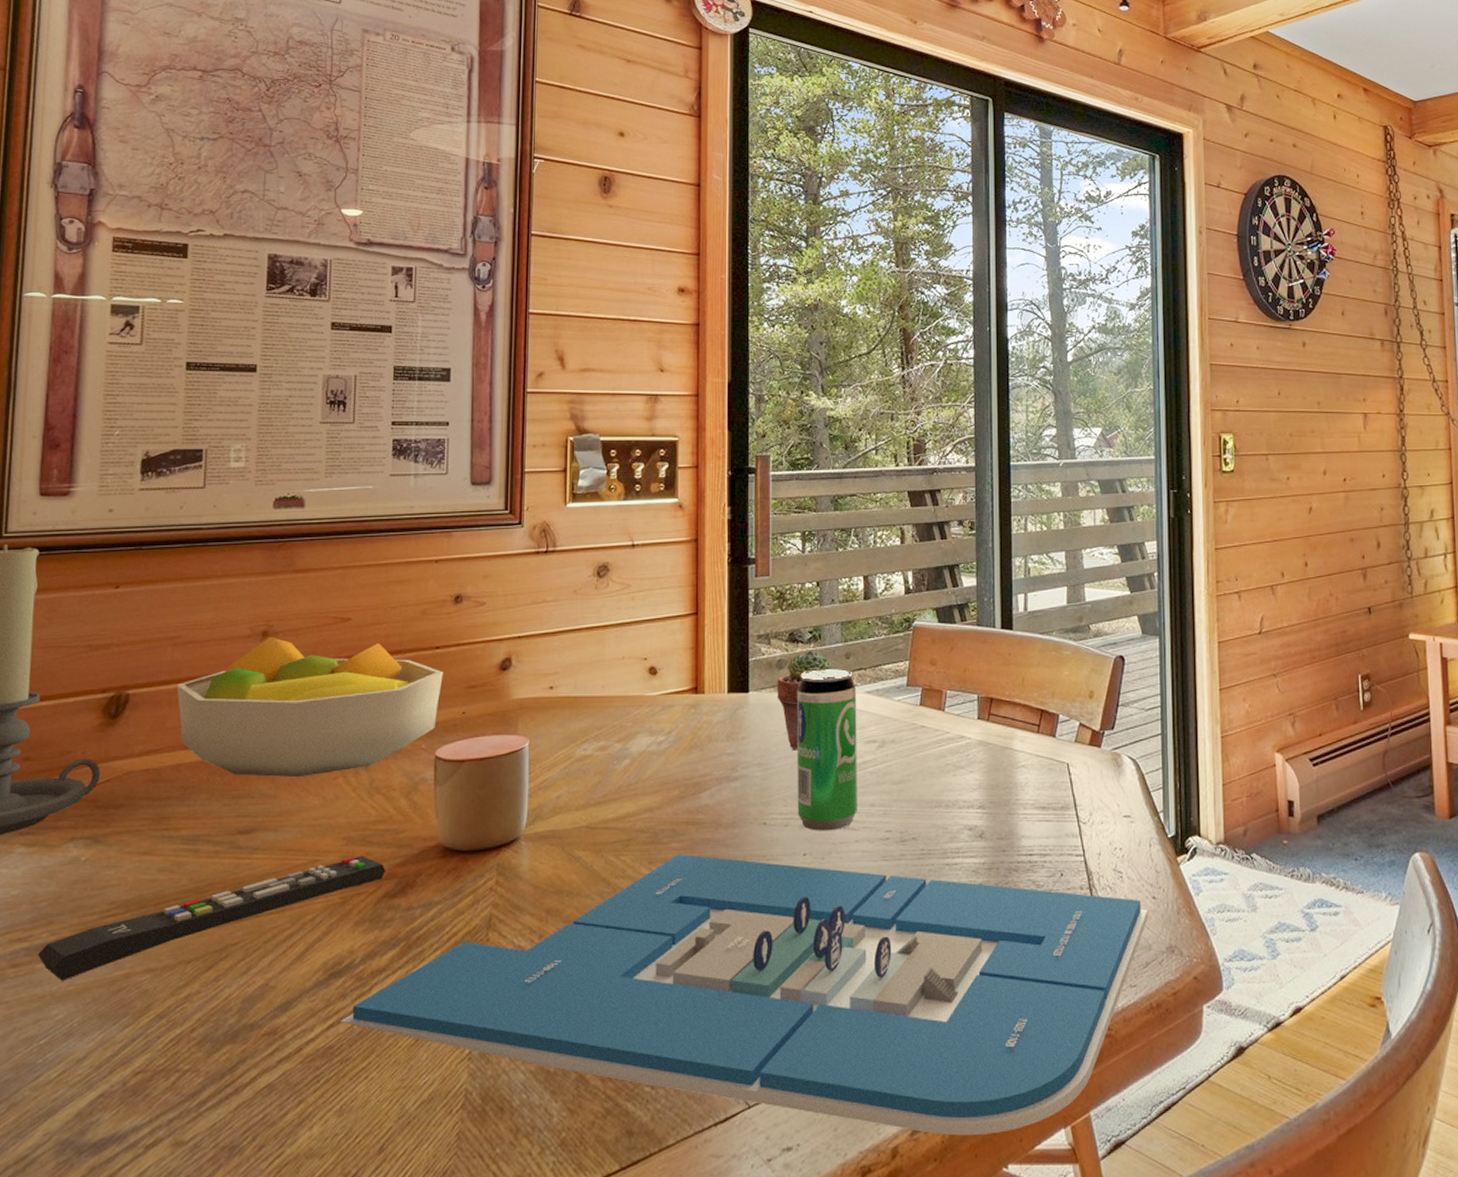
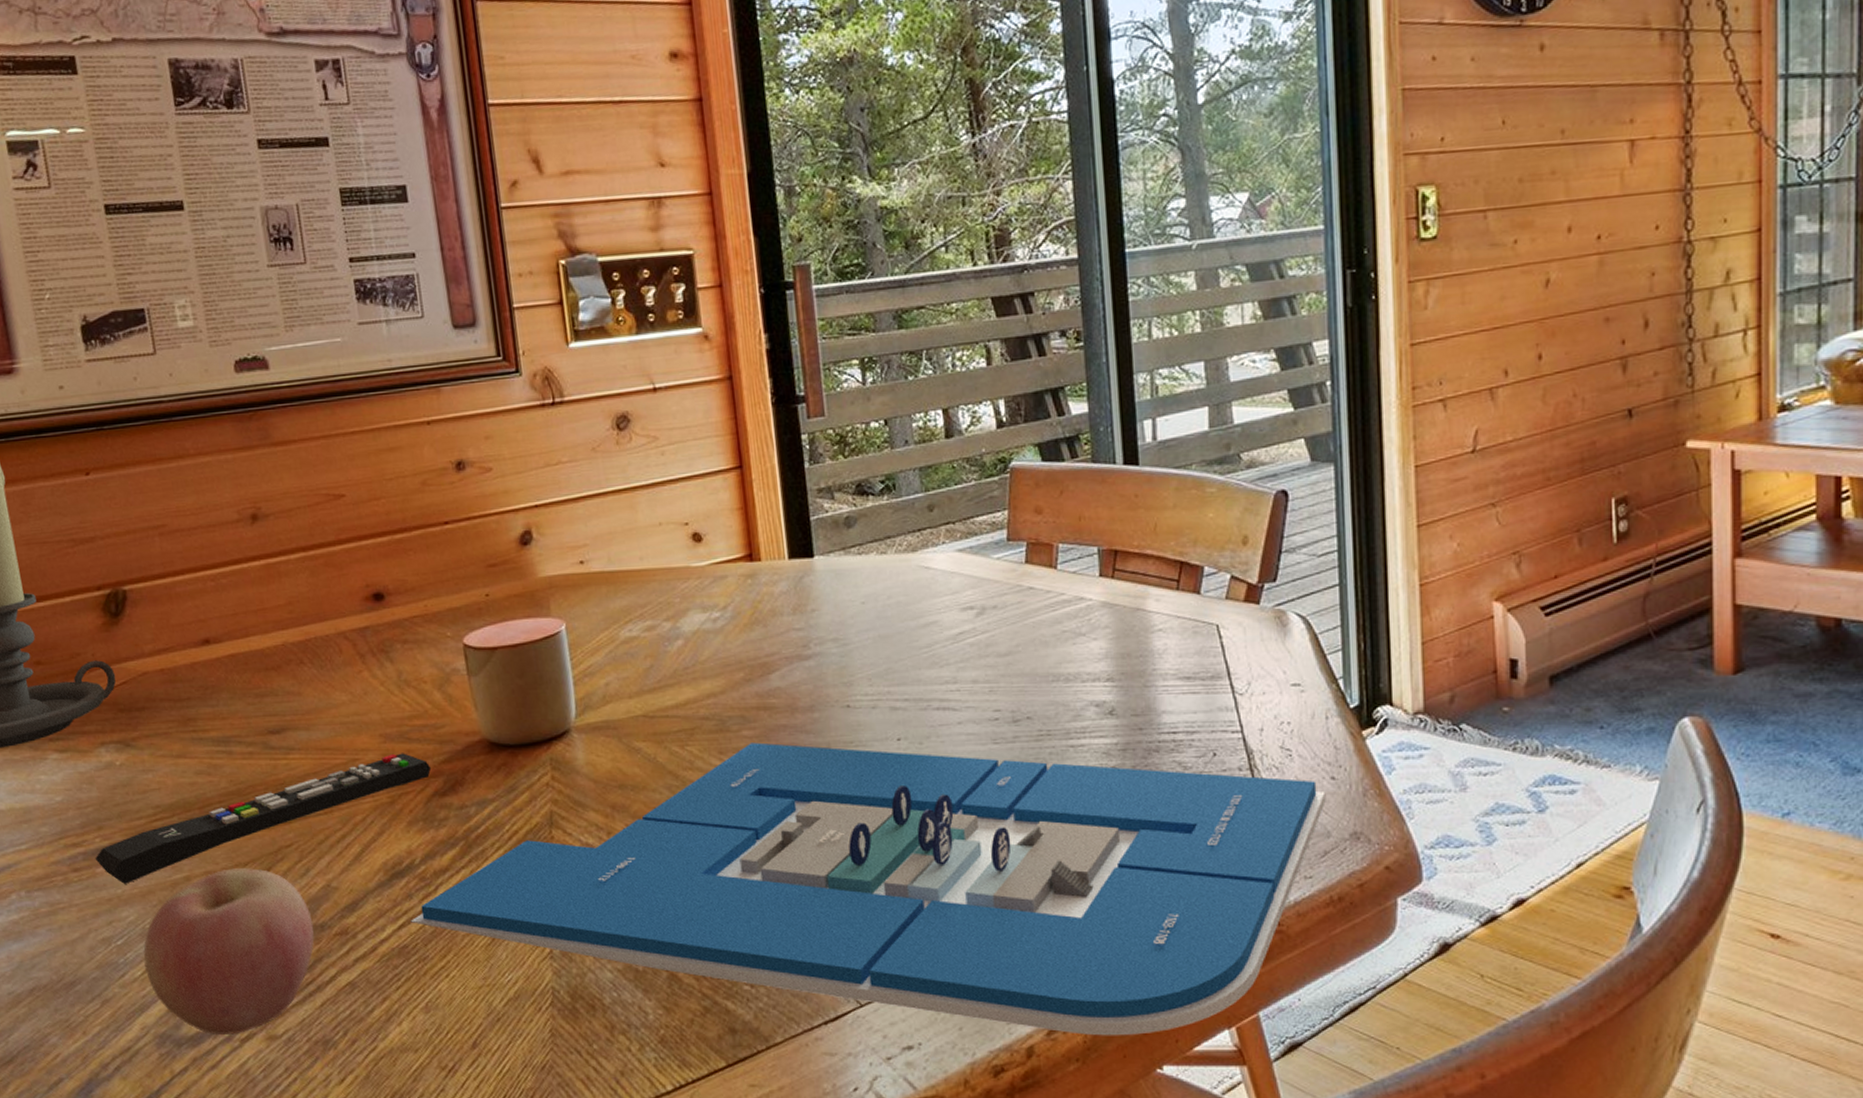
apple: none [62,966,244,1142] -> present [143,868,315,1036]
fruit bowl: present [176,636,443,778] -> none [172,520,459,673]
potted succulent: present [777,650,832,751] -> none [846,503,913,623]
beverage can: present [796,669,857,831] -> none [871,524,957,713]

